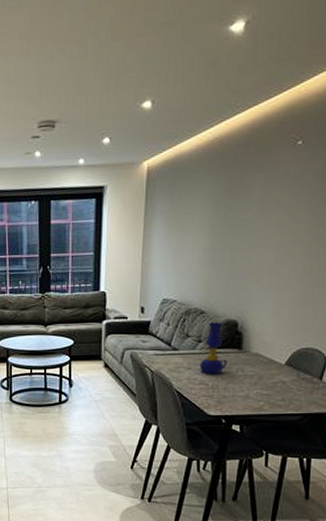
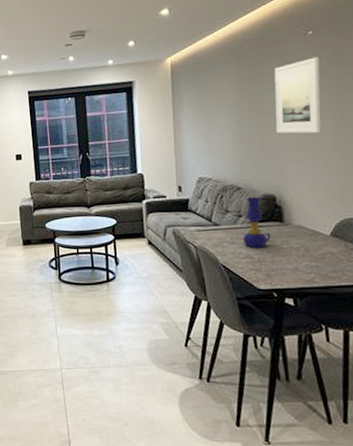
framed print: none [248,171,304,257] -> present [274,56,321,134]

